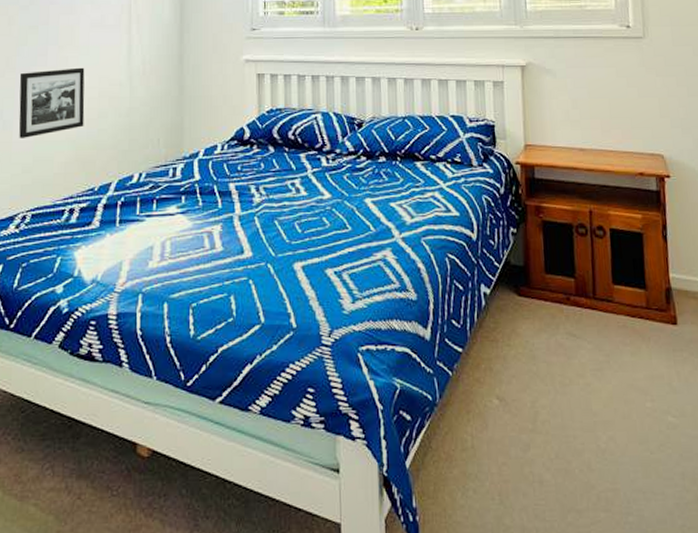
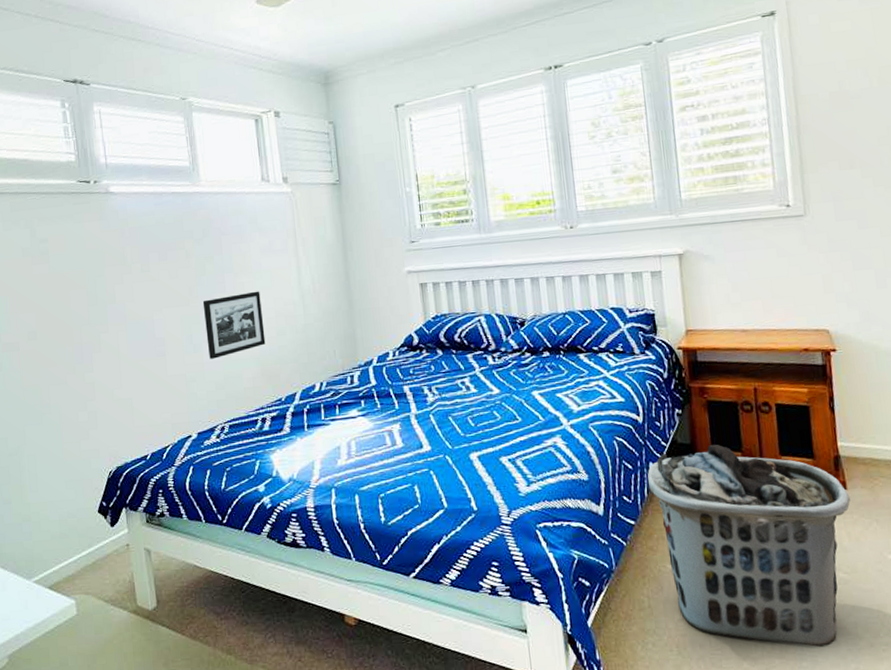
clothes hamper: none [478,268,681,499] -> present [647,444,850,647]

